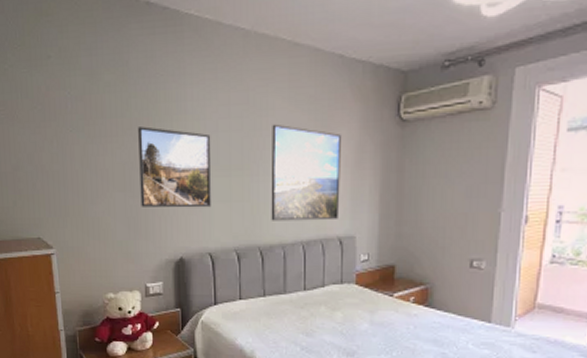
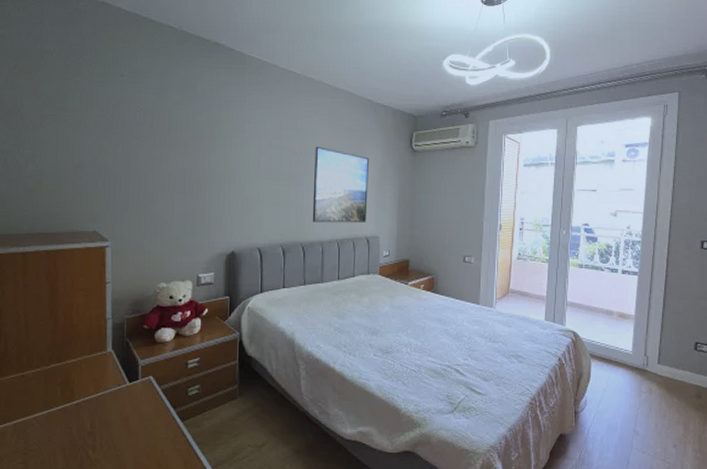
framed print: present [138,126,212,208] -> none [198,140,265,210]

